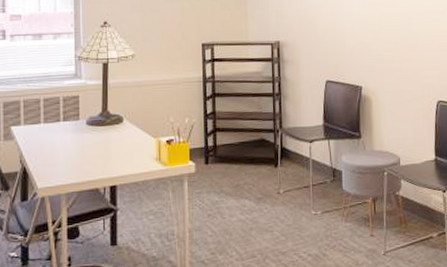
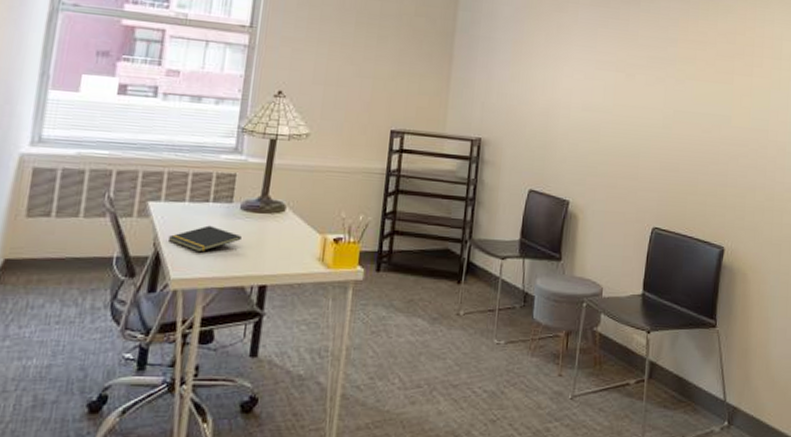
notepad: none [31,141,90,164] -> present [168,225,241,253]

